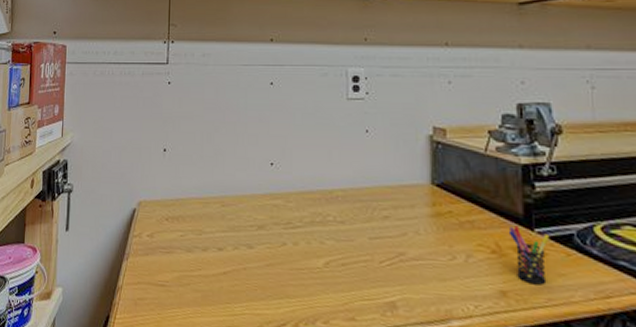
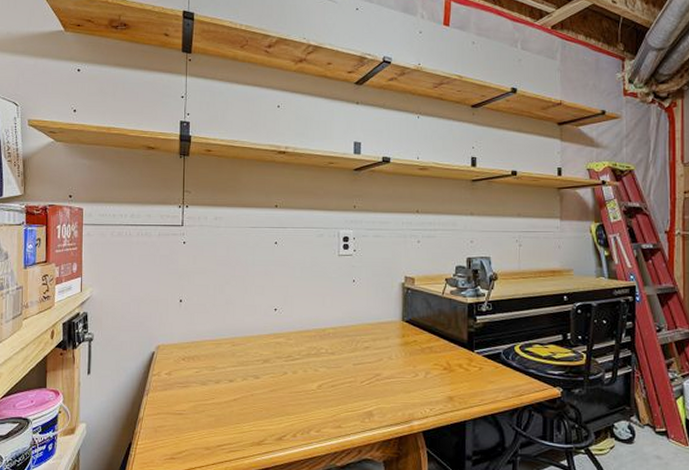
pen holder: present [508,226,550,285] -> none [456,349,485,390]

